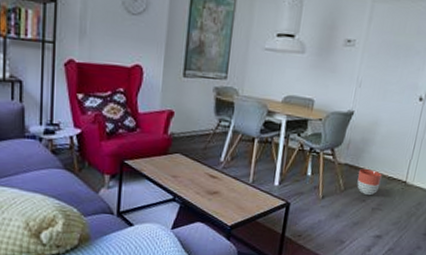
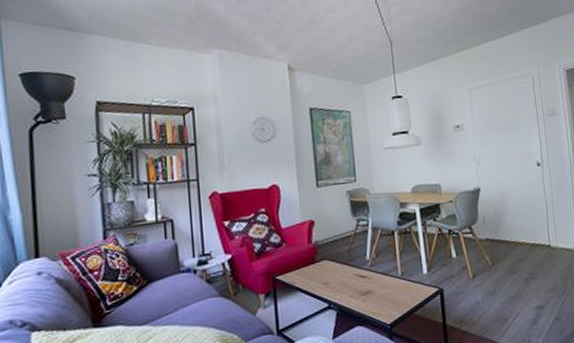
planter: present [357,169,382,195] -> none [500,240,526,266]

